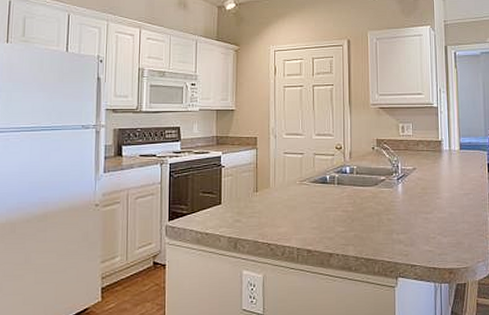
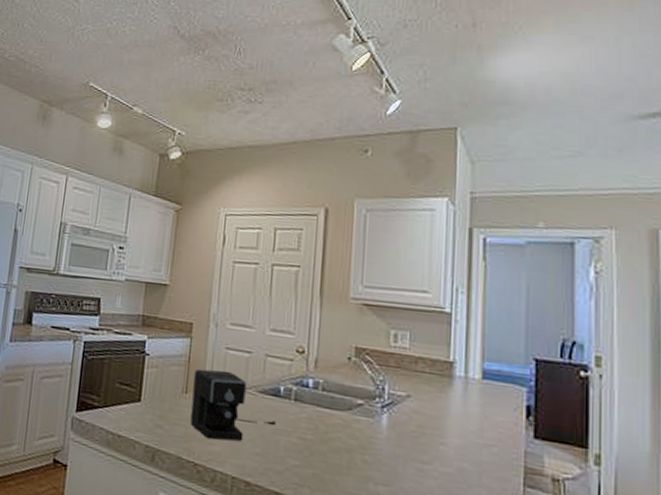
coffee maker: none [262,170,325,224] -> present [190,368,276,441]

